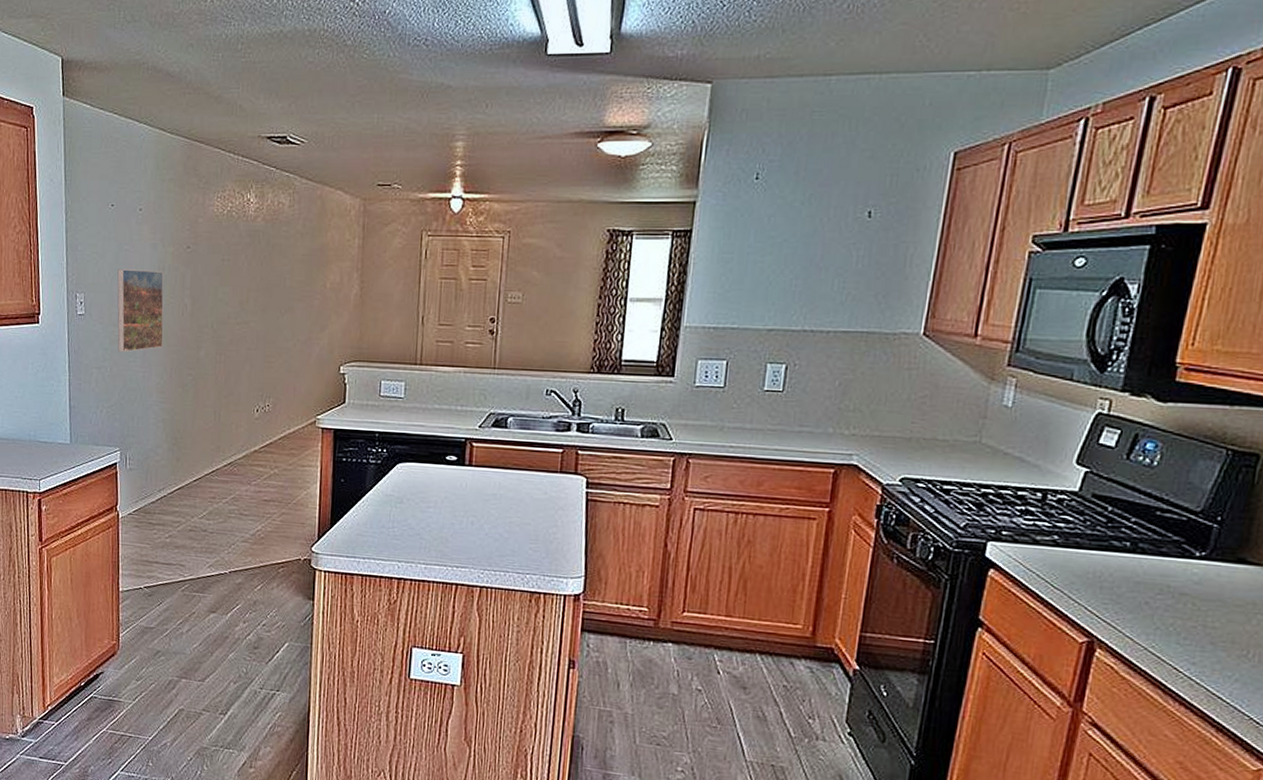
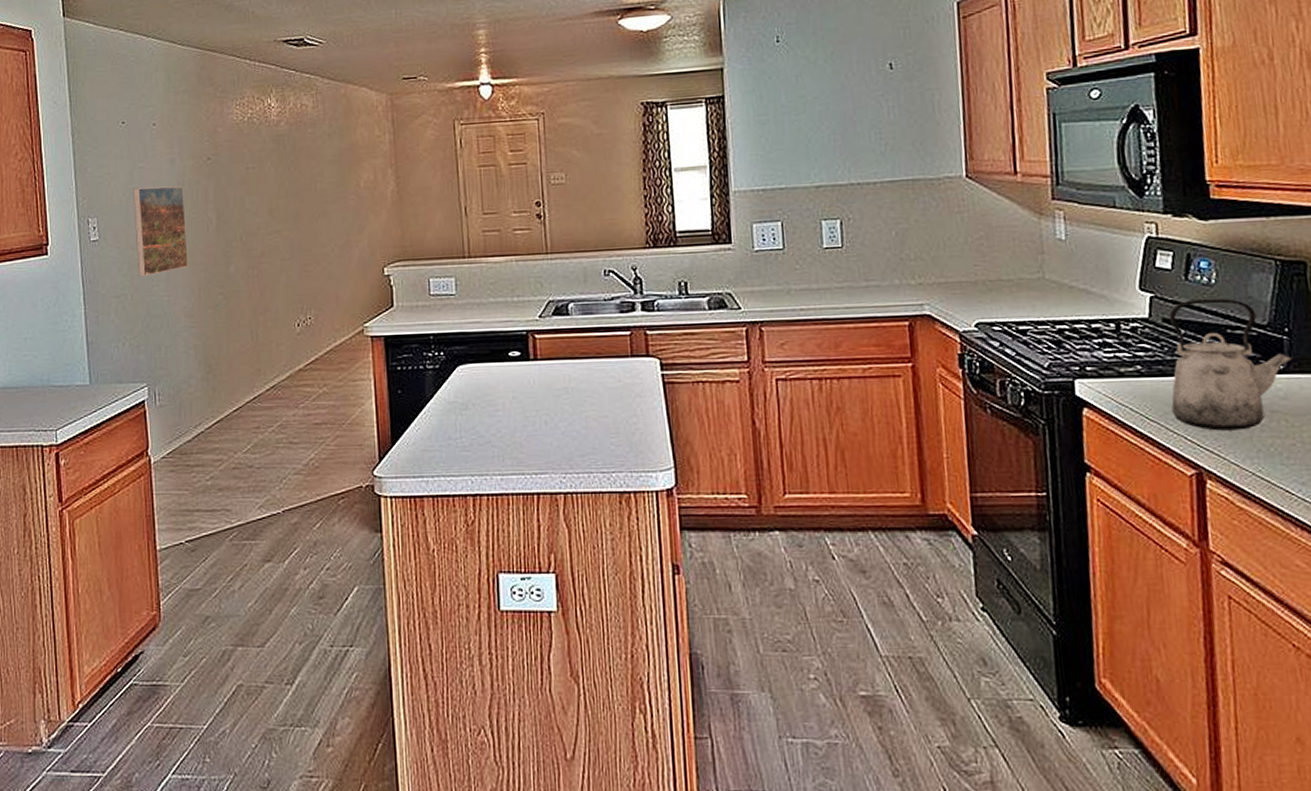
kettle: none [1079,478,1217,608] -> present [1169,298,1292,431]

